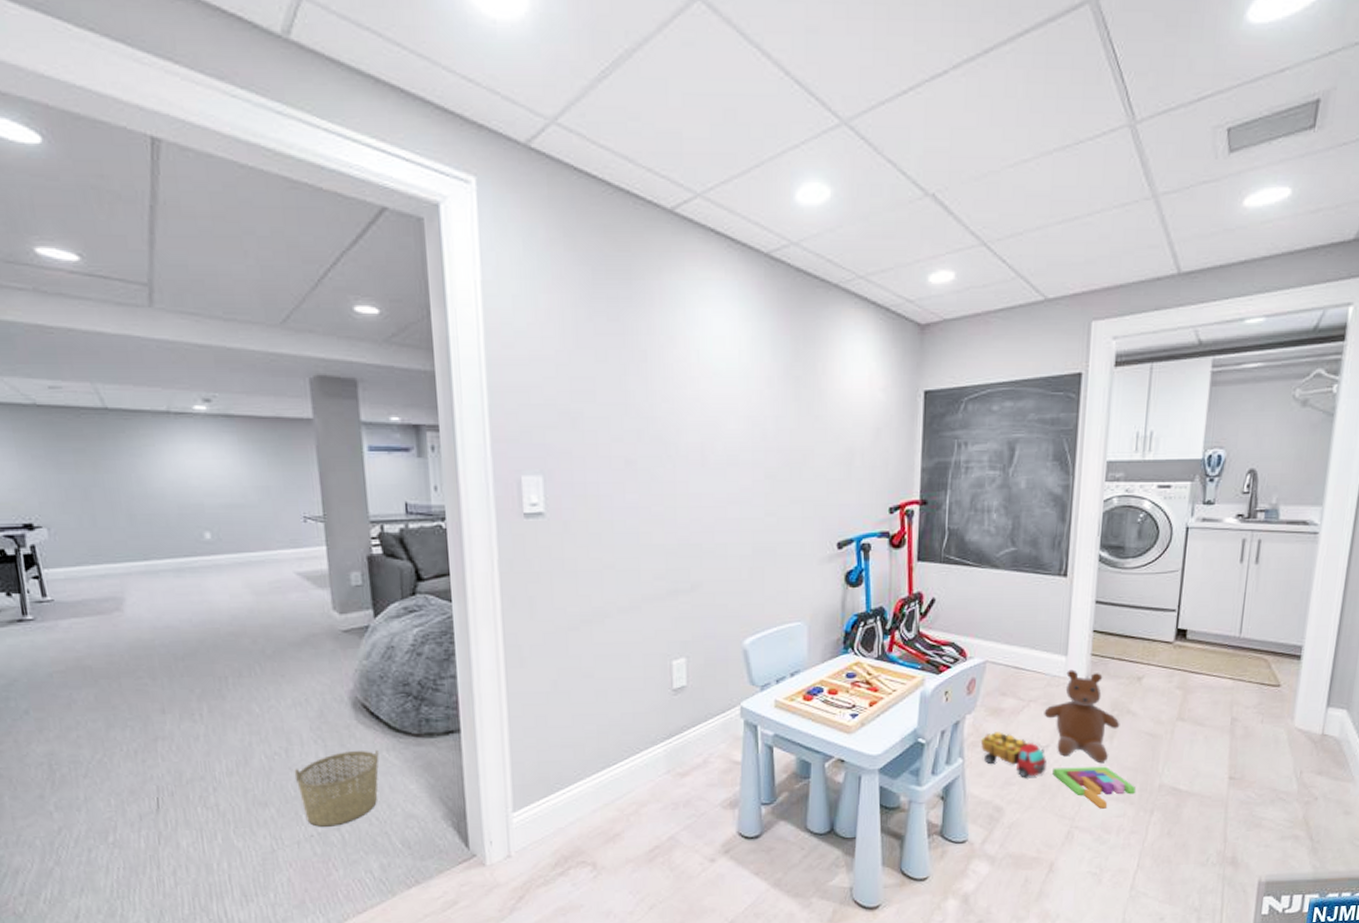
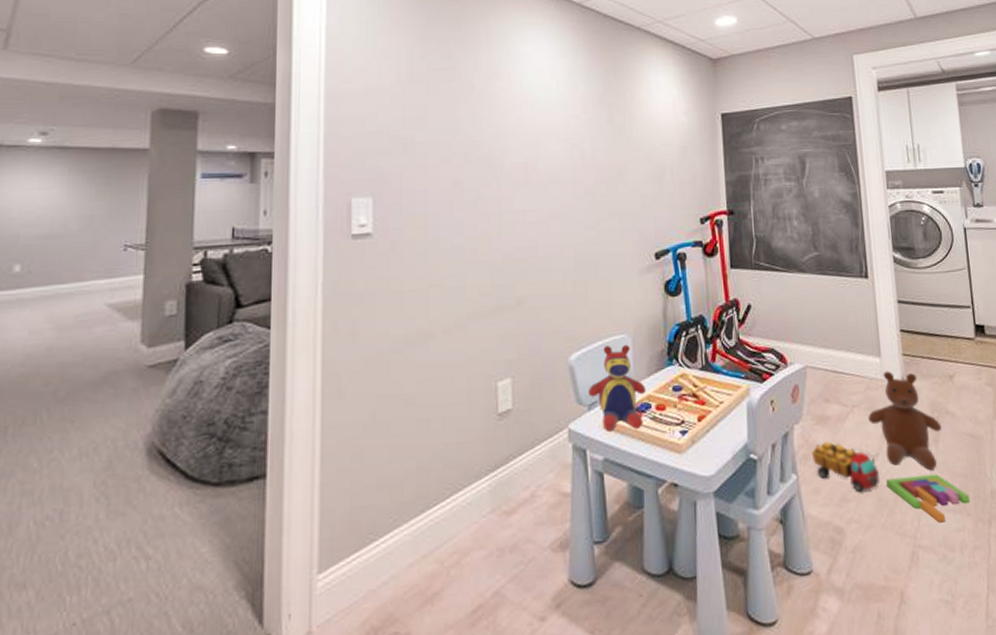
basket: present [294,749,379,827] -> none [65,505,170,612]
stuffed animal: none [761,632,820,711] -> present [588,344,647,432]

